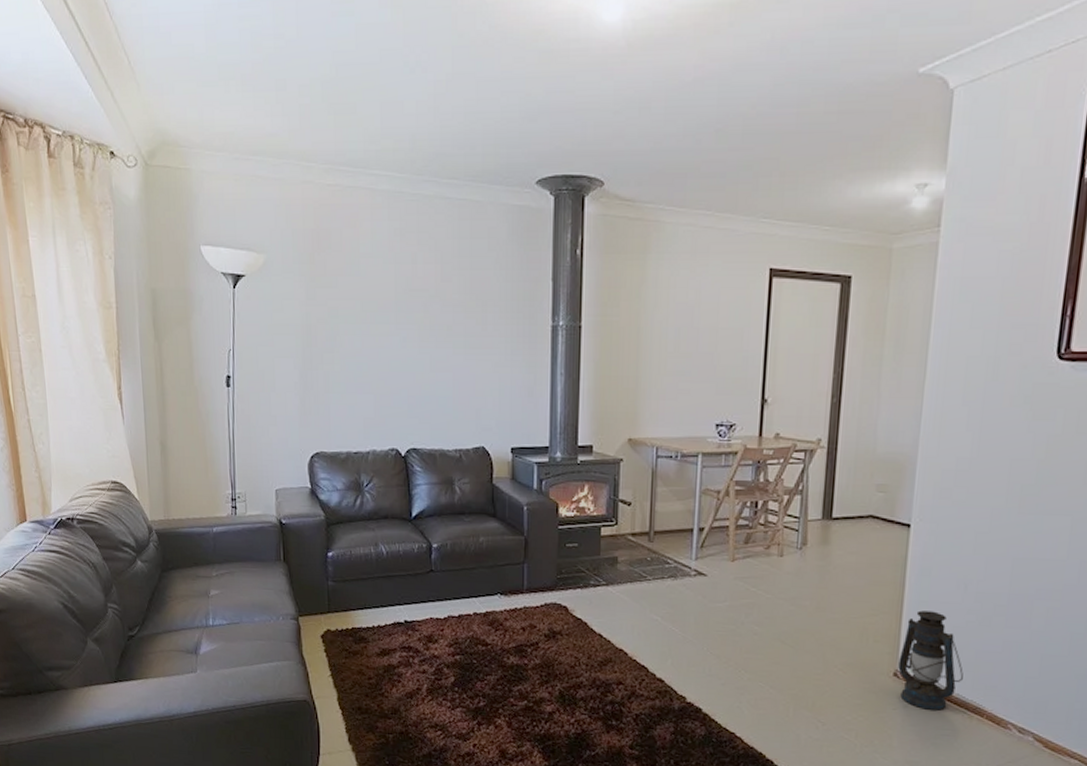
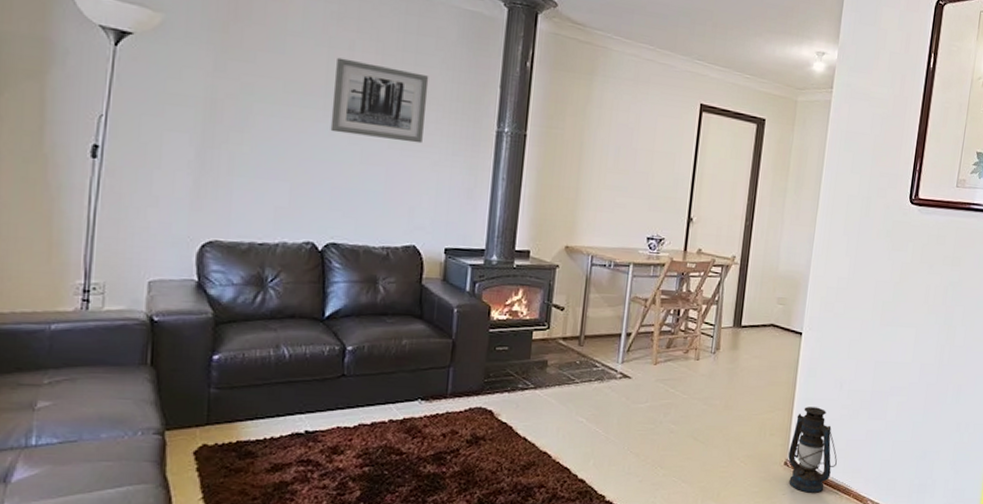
wall art: none [402,272,485,346] -> present [330,57,429,144]

